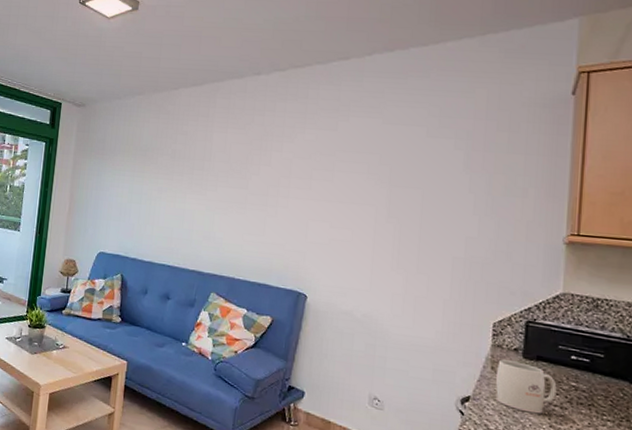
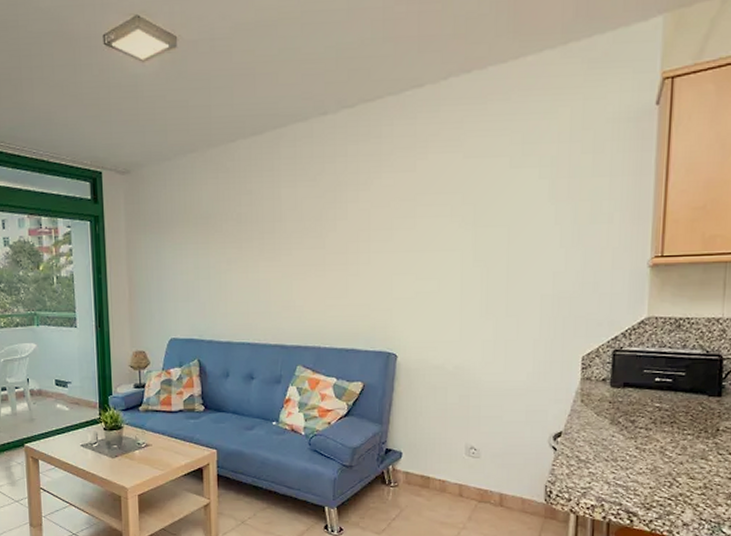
mug: present [495,359,557,414] -> none [585,391,642,439]

